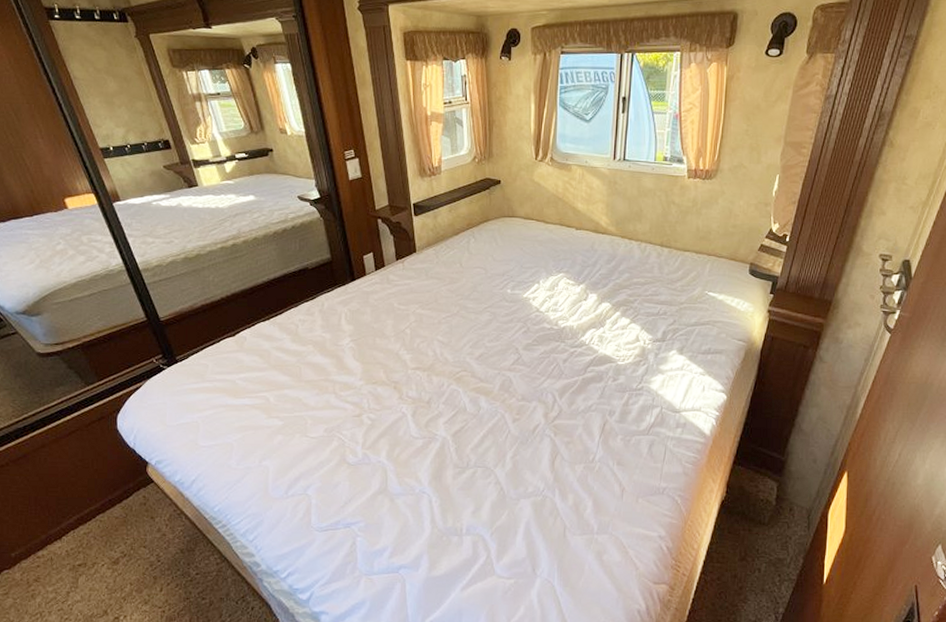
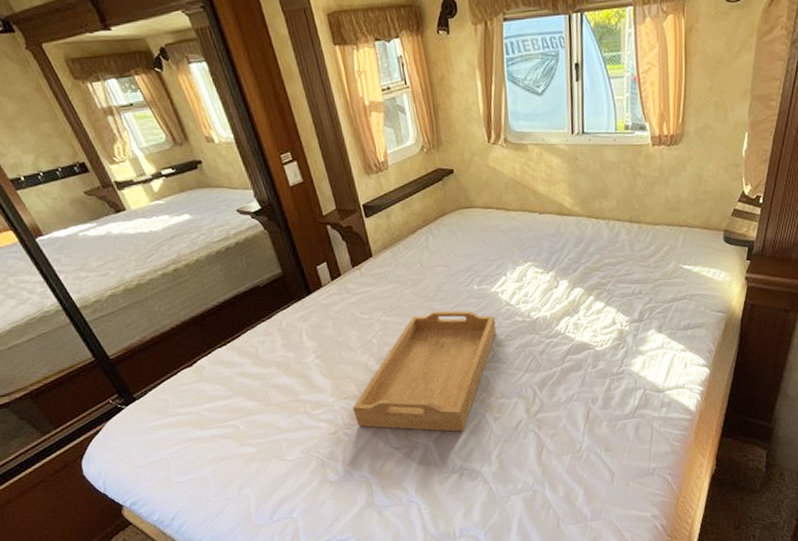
serving tray: none [379,309,525,429] -> present [352,310,497,432]

